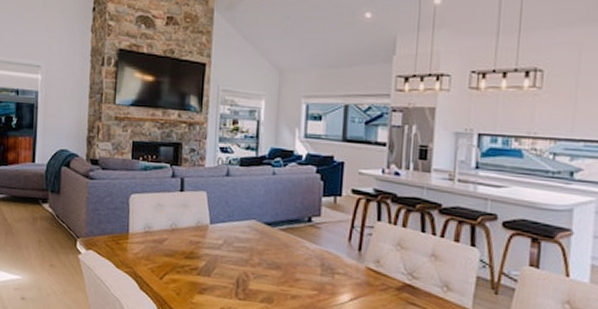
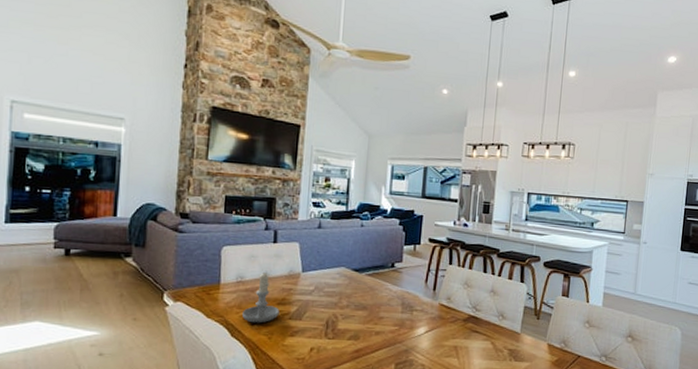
candle: none [151,222,188,278] -> present [242,271,280,323]

